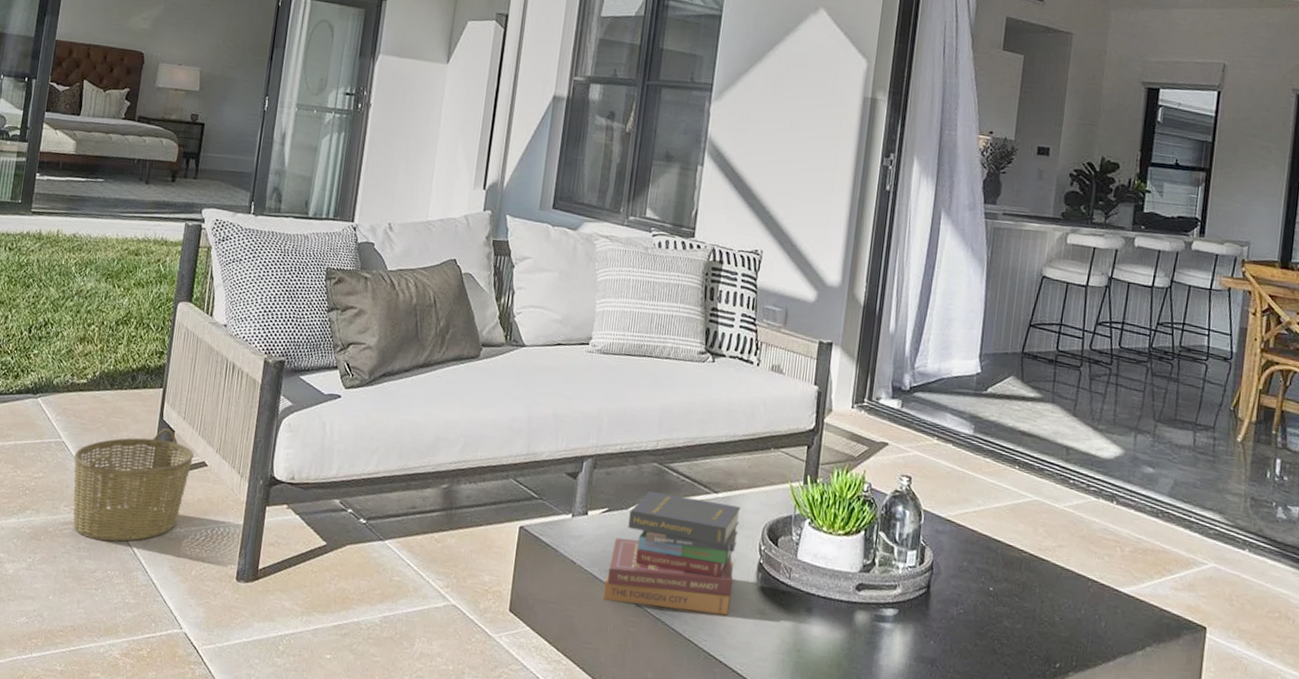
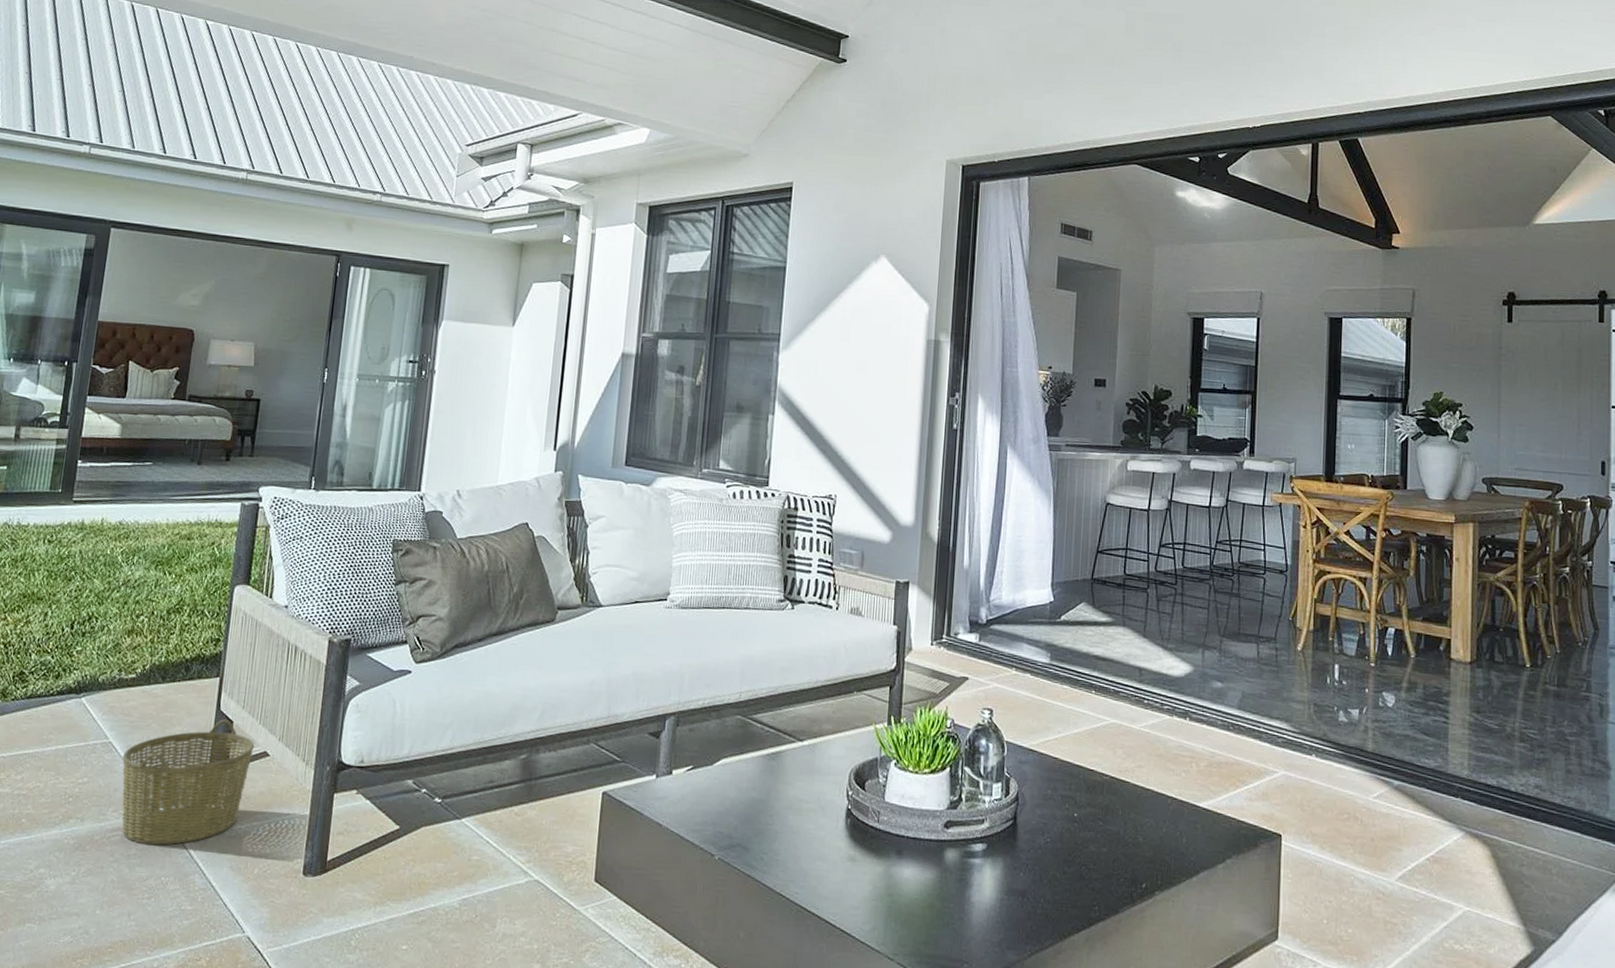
books: present [602,490,741,616] -> none [690,744,827,866]

